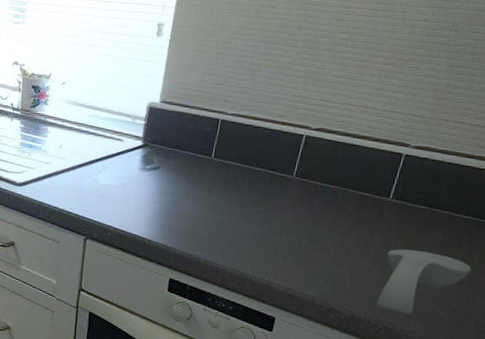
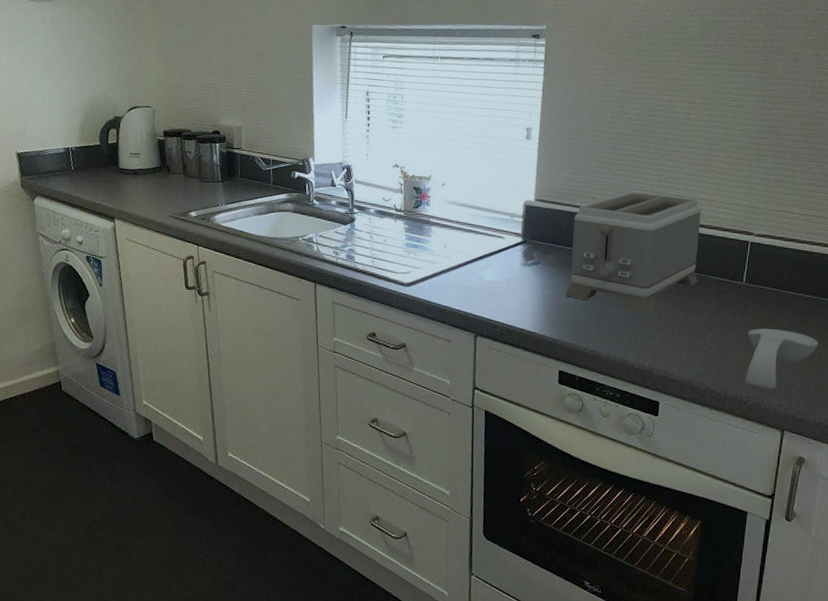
toaster: none [184,95,350,226] -> present [565,192,701,314]

